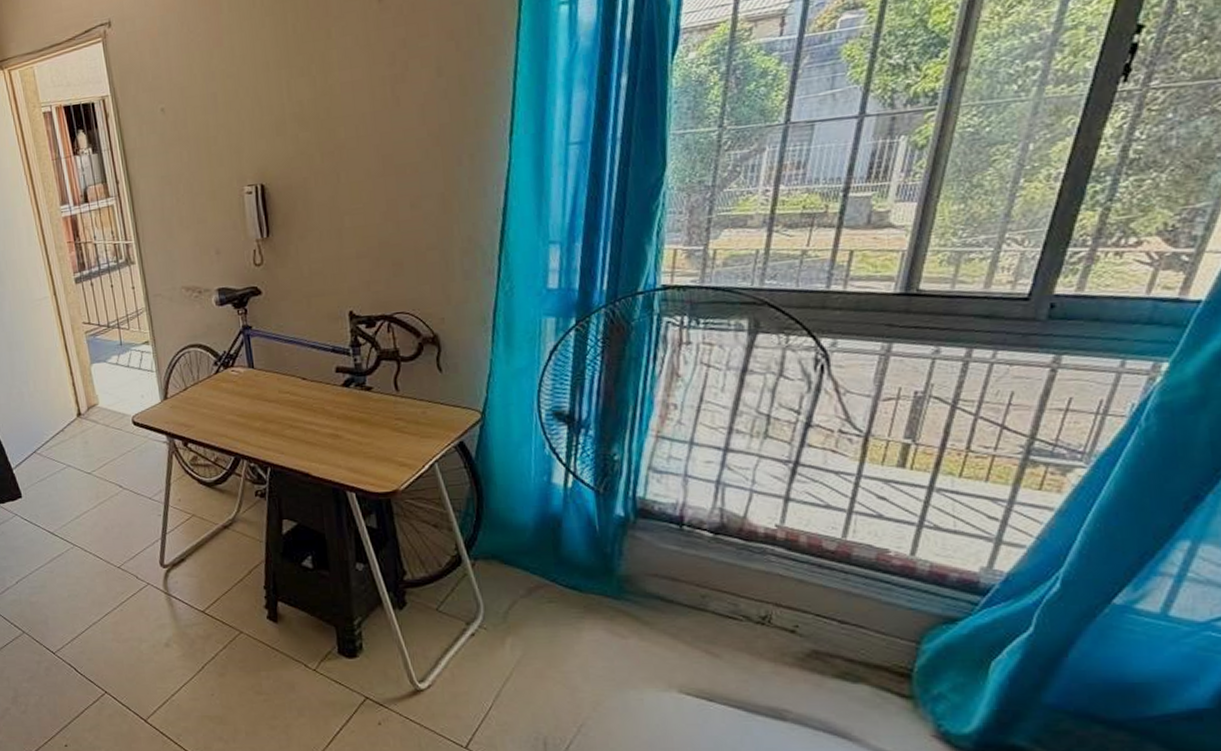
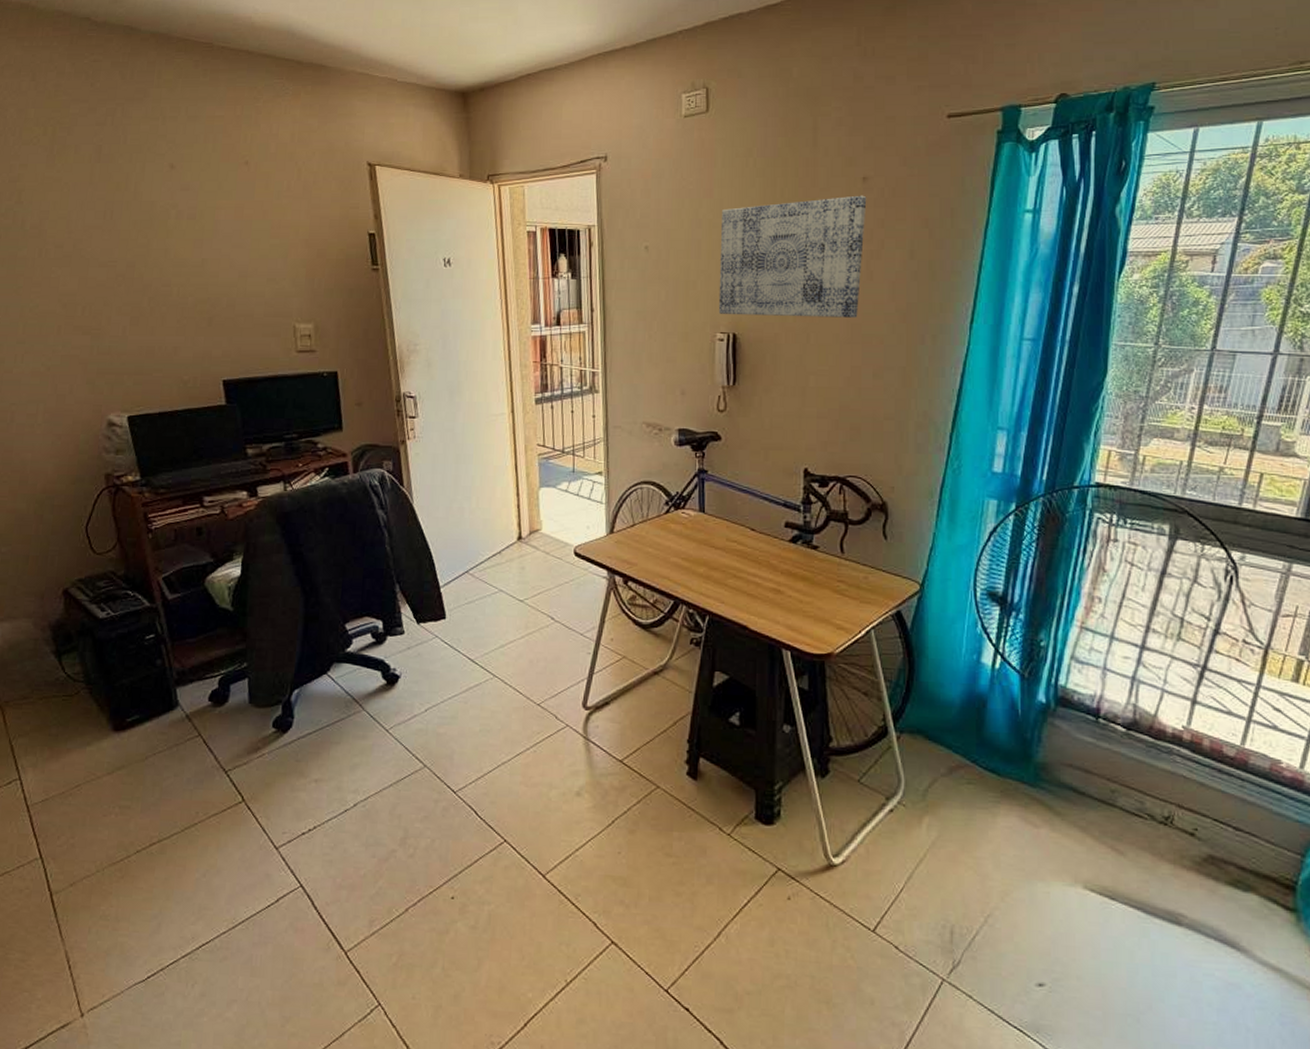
wall art: none [234,16,388,166] -> present [718,195,867,318]

